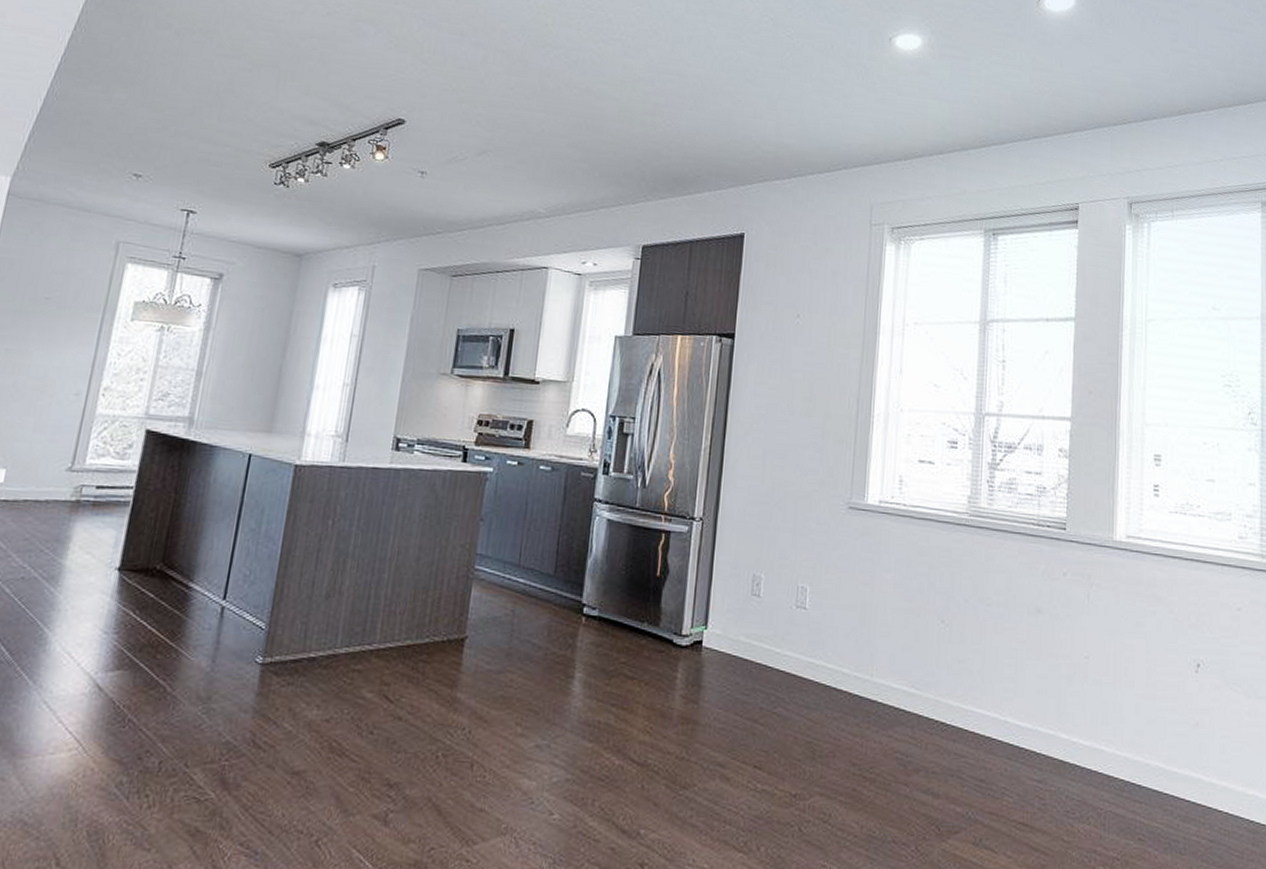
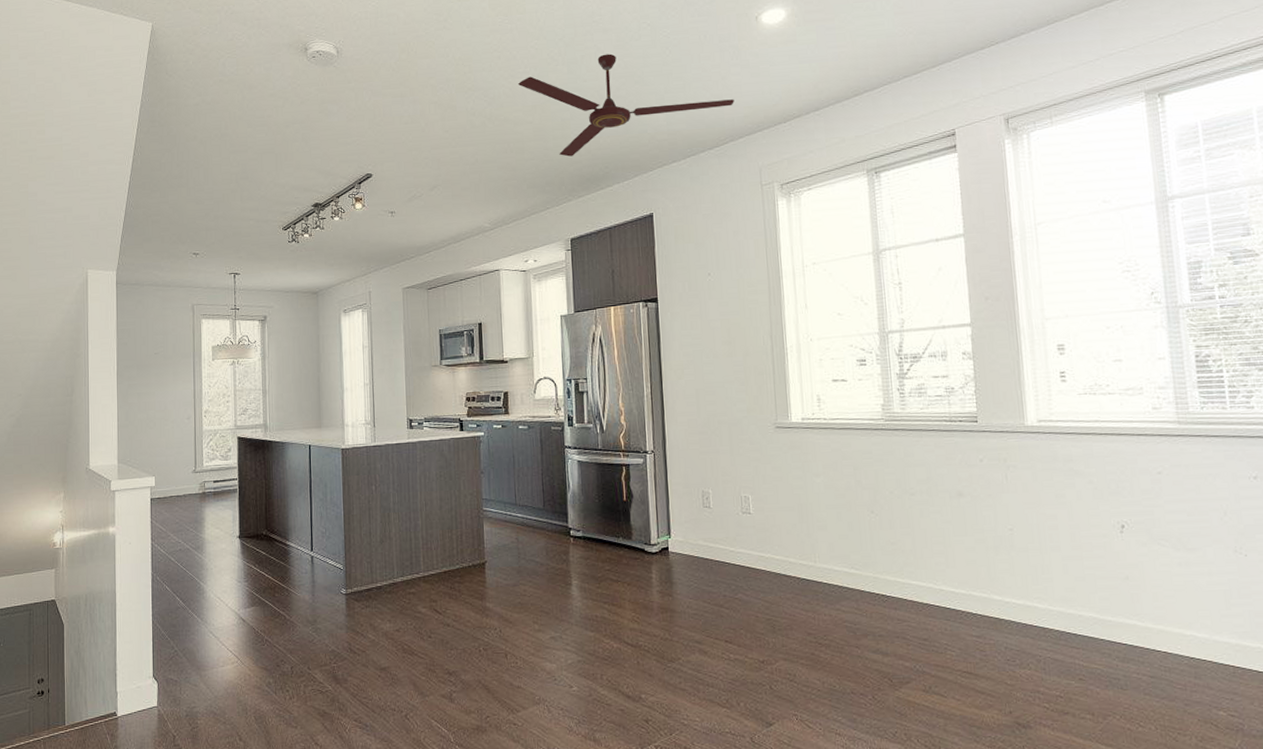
ceiling fan: none [608,40,854,149] -> present [517,54,734,157]

